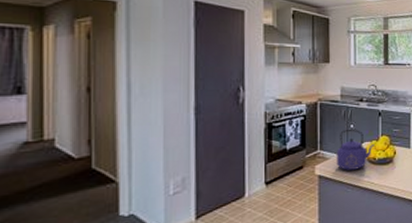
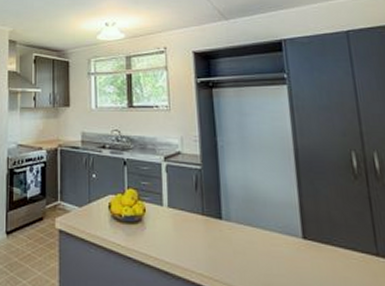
kettle: present [336,128,375,170] -> none [77,178,120,227]

